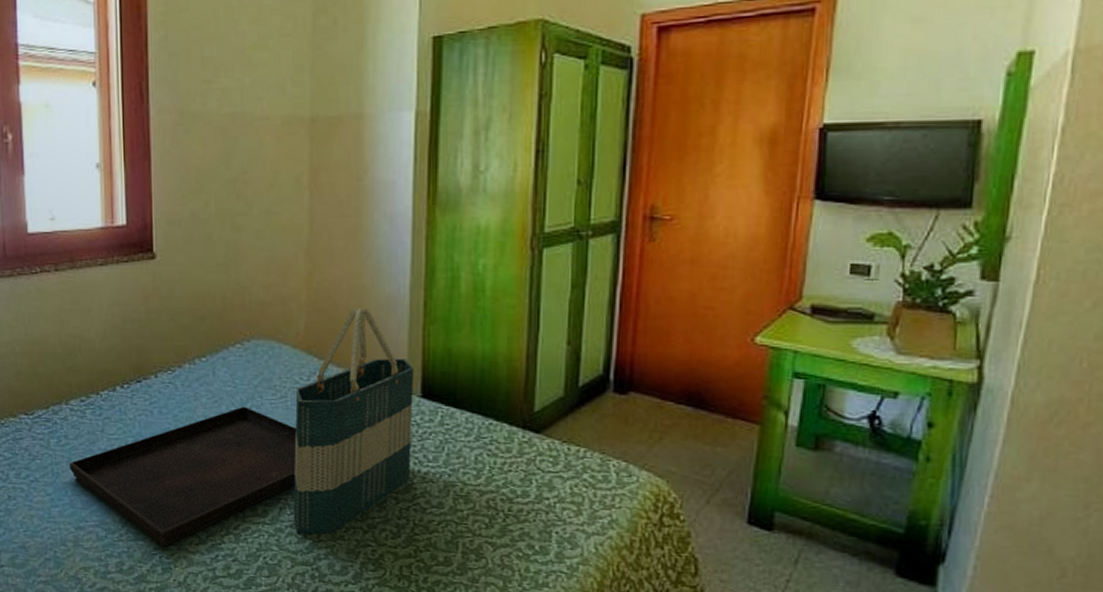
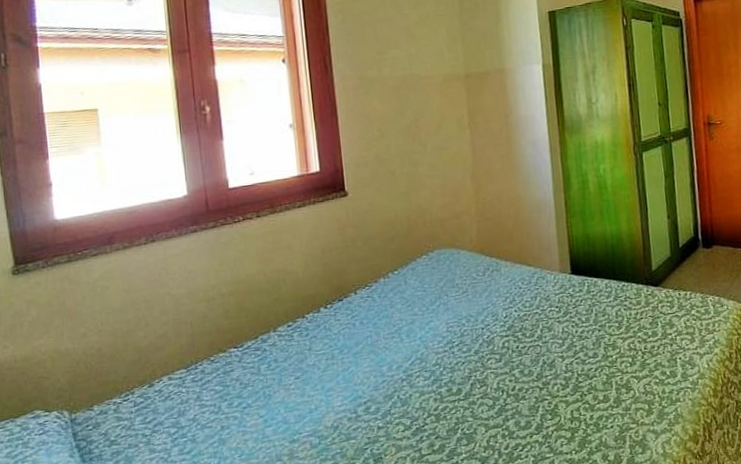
serving tray: present [69,406,297,546] -> none [280,305,482,440]
tote bag: present [293,307,414,535] -> none [475,212,570,404]

